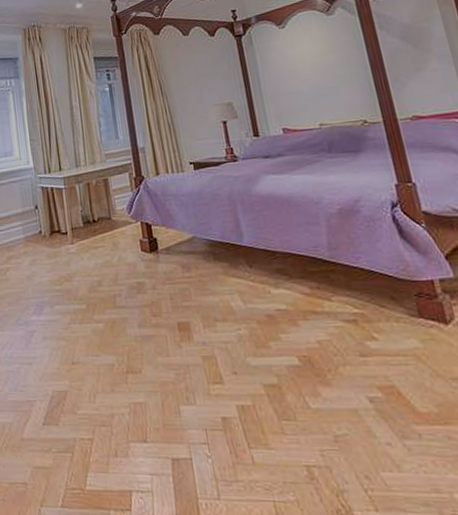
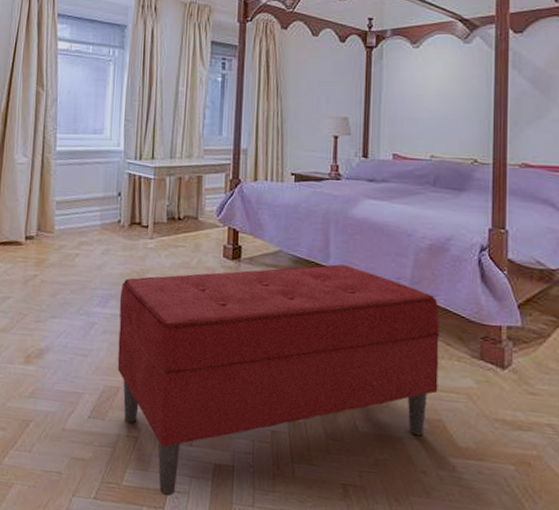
bench: none [52,241,384,497] -> present [117,264,440,497]

